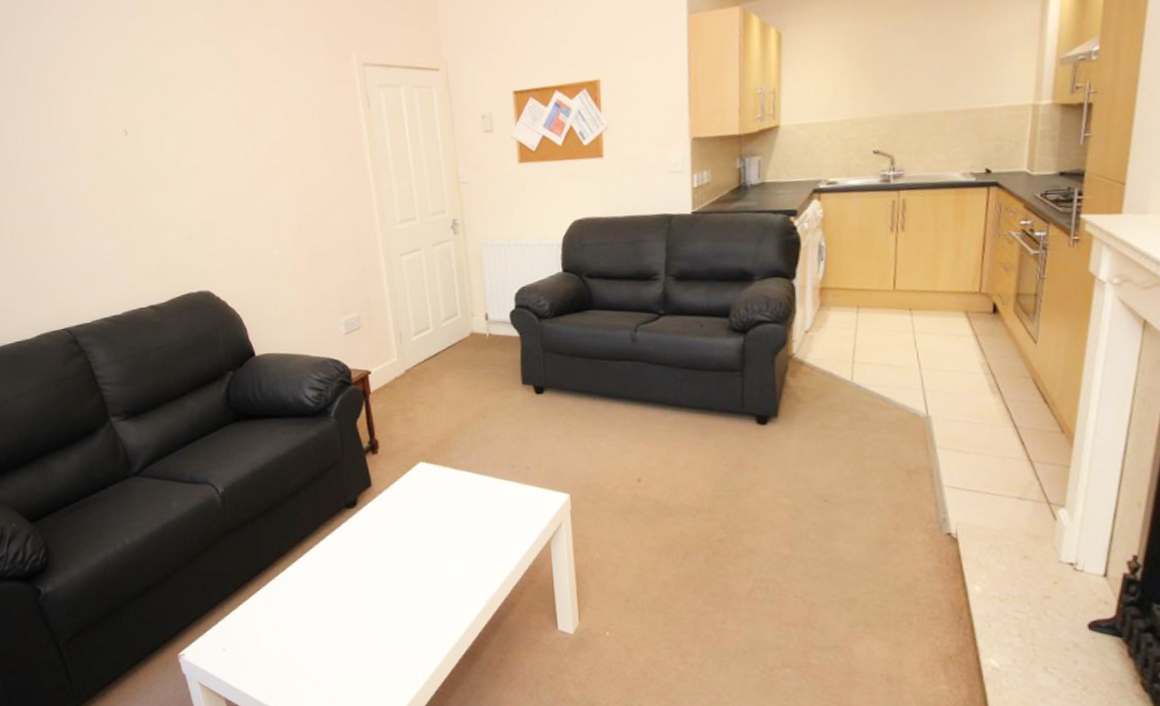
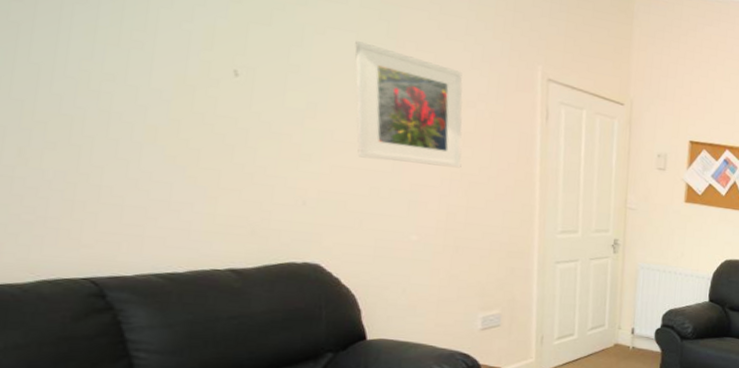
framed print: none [202,75,303,185] -> present [355,41,463,168]

